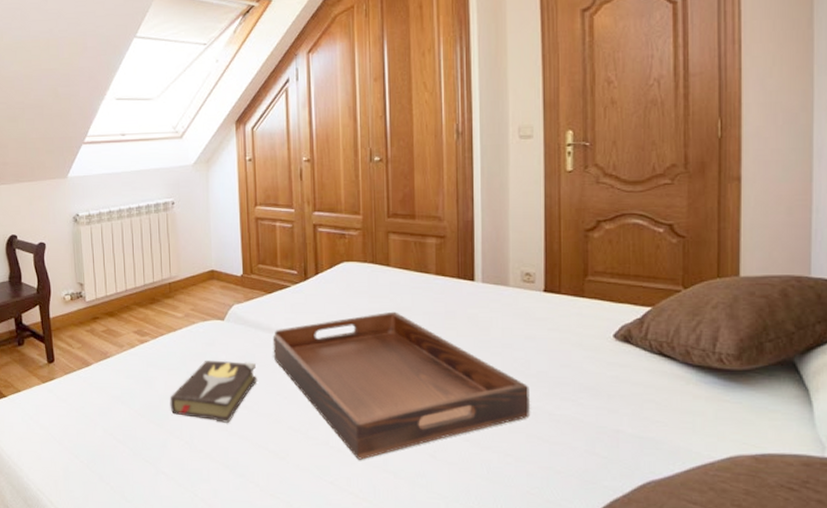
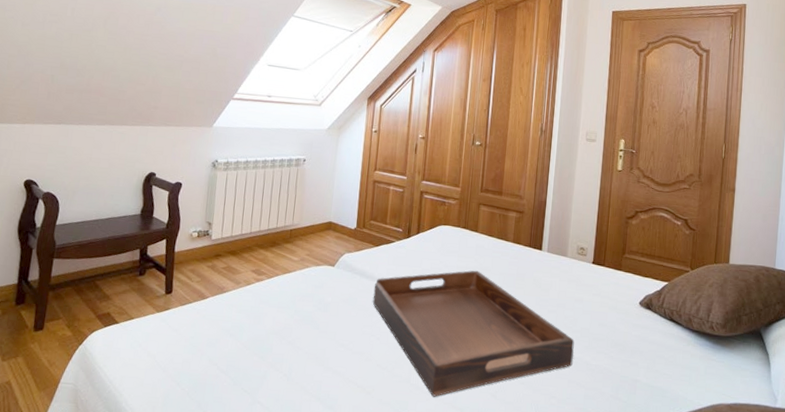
hardback book: present [169,360,257,423] -> none [275,300,357,359]

